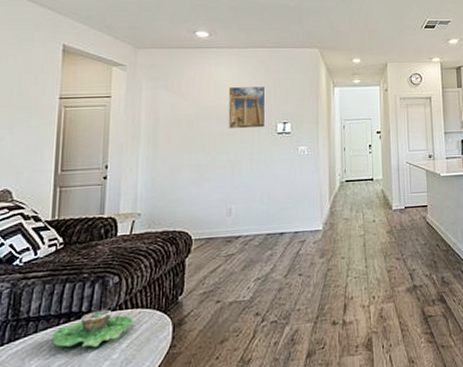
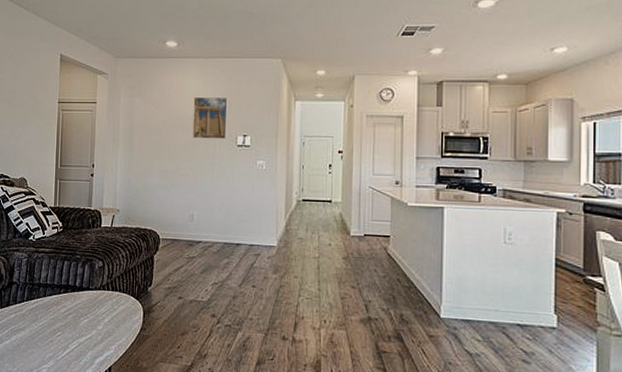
succulent planter: present [52,309,134,348] -> none [56,287,113,317]

